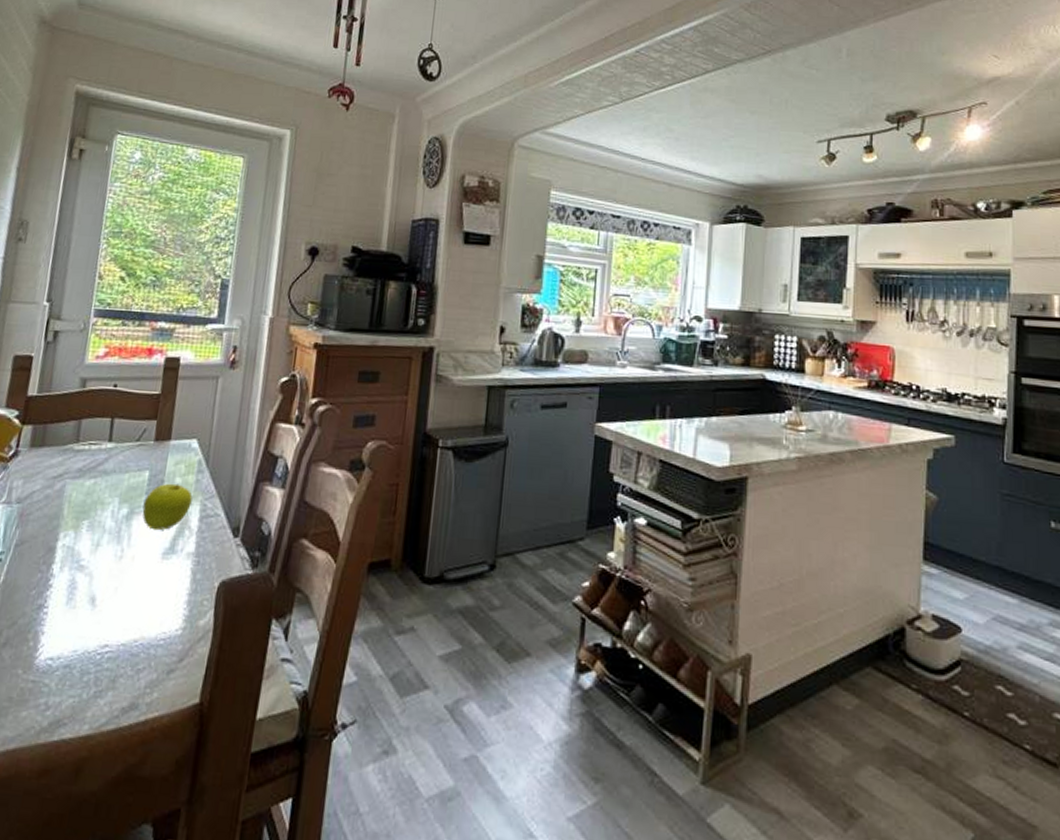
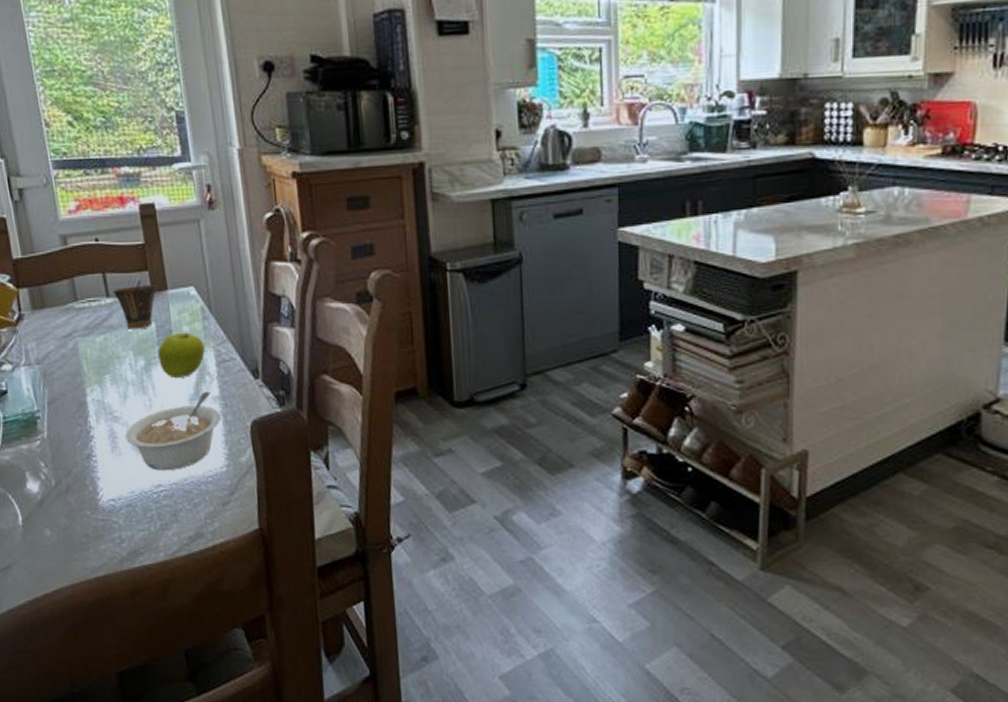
legume: none [85,545,190,630] -> present [125,391,221,471]
cup: none [117,433,162,477] -> present [113,285,158,330]

